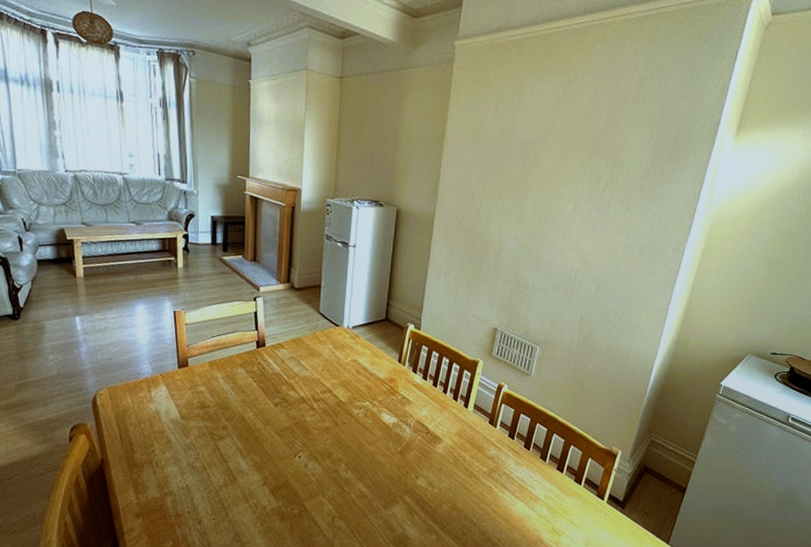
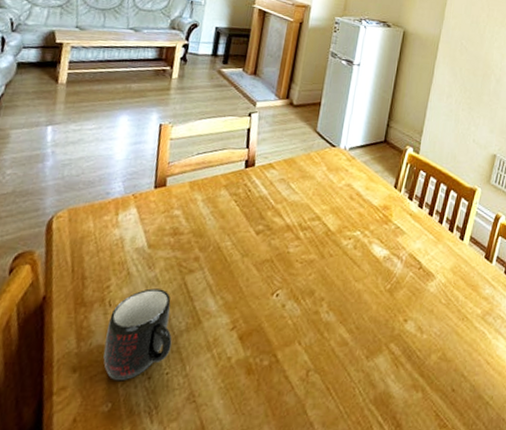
mug: none [158,452,214,525] -> present [103,288,173,381]

